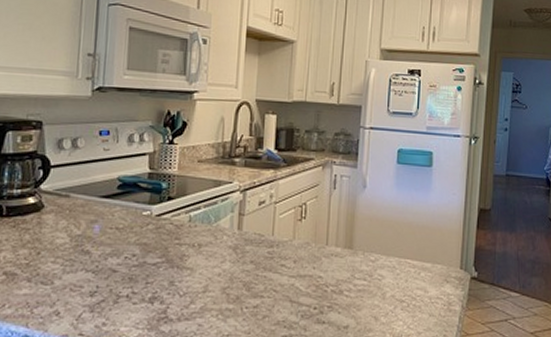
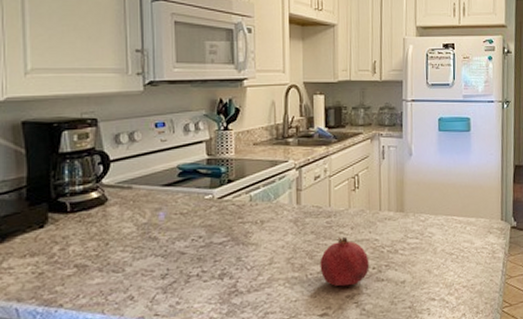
fruit: none [256,269,311,325] -> present [320,236,370,287]

